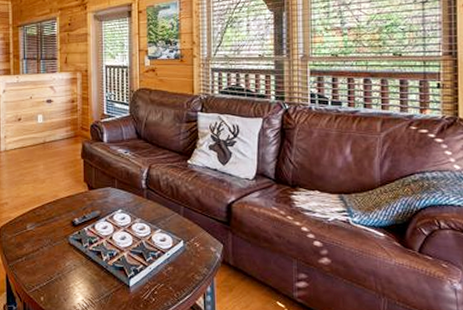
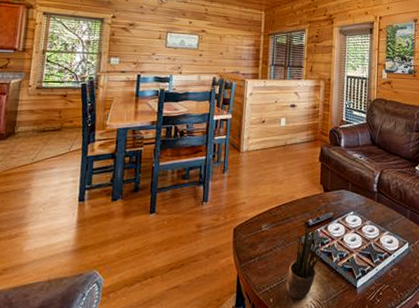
potted plant: none [56,223,92,298] -> present [286,224,325,300]

